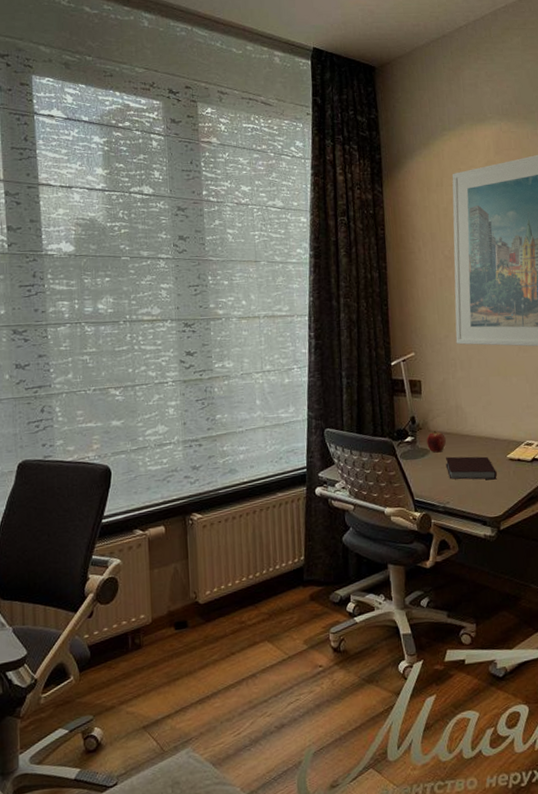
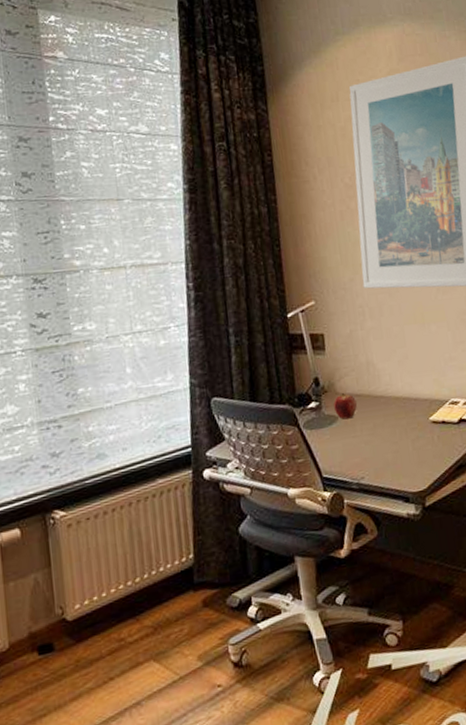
notebook: present [445,456,497,480] -> none [357,420,419,450]

